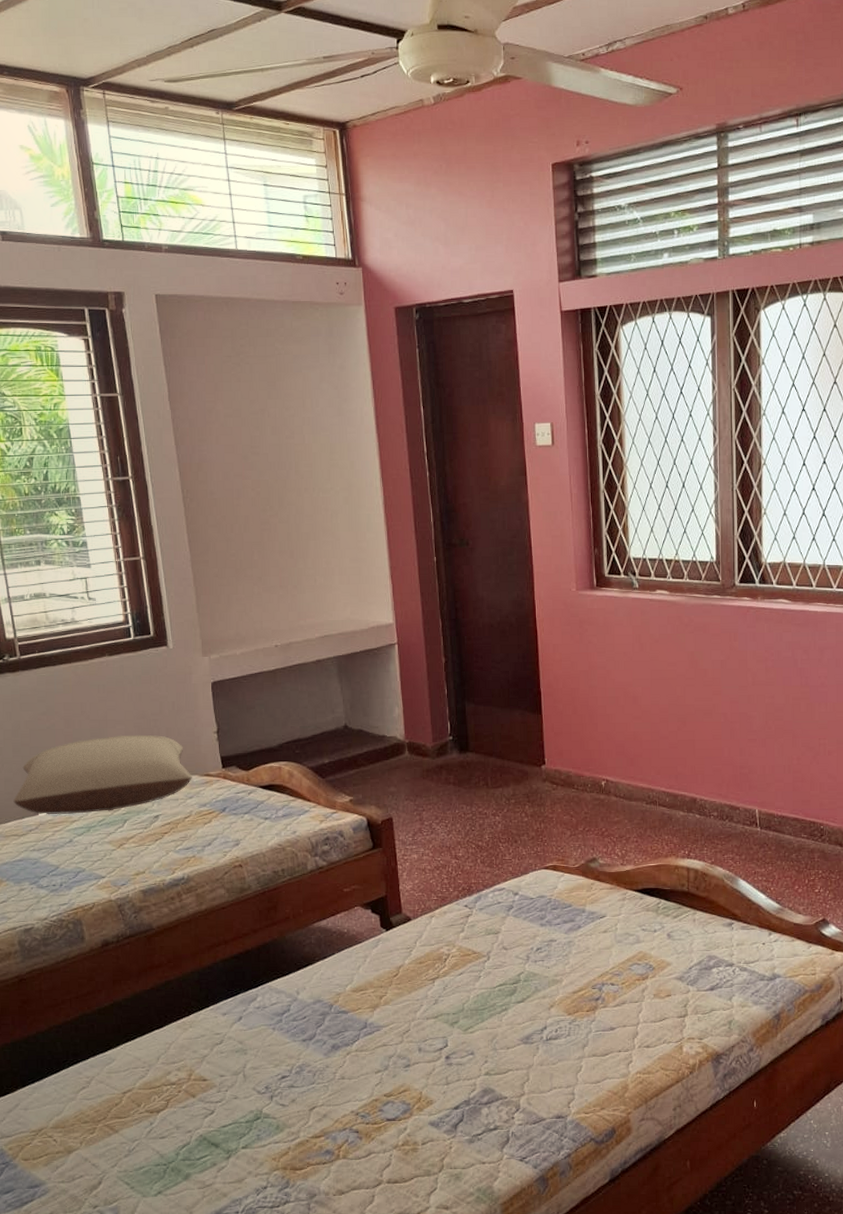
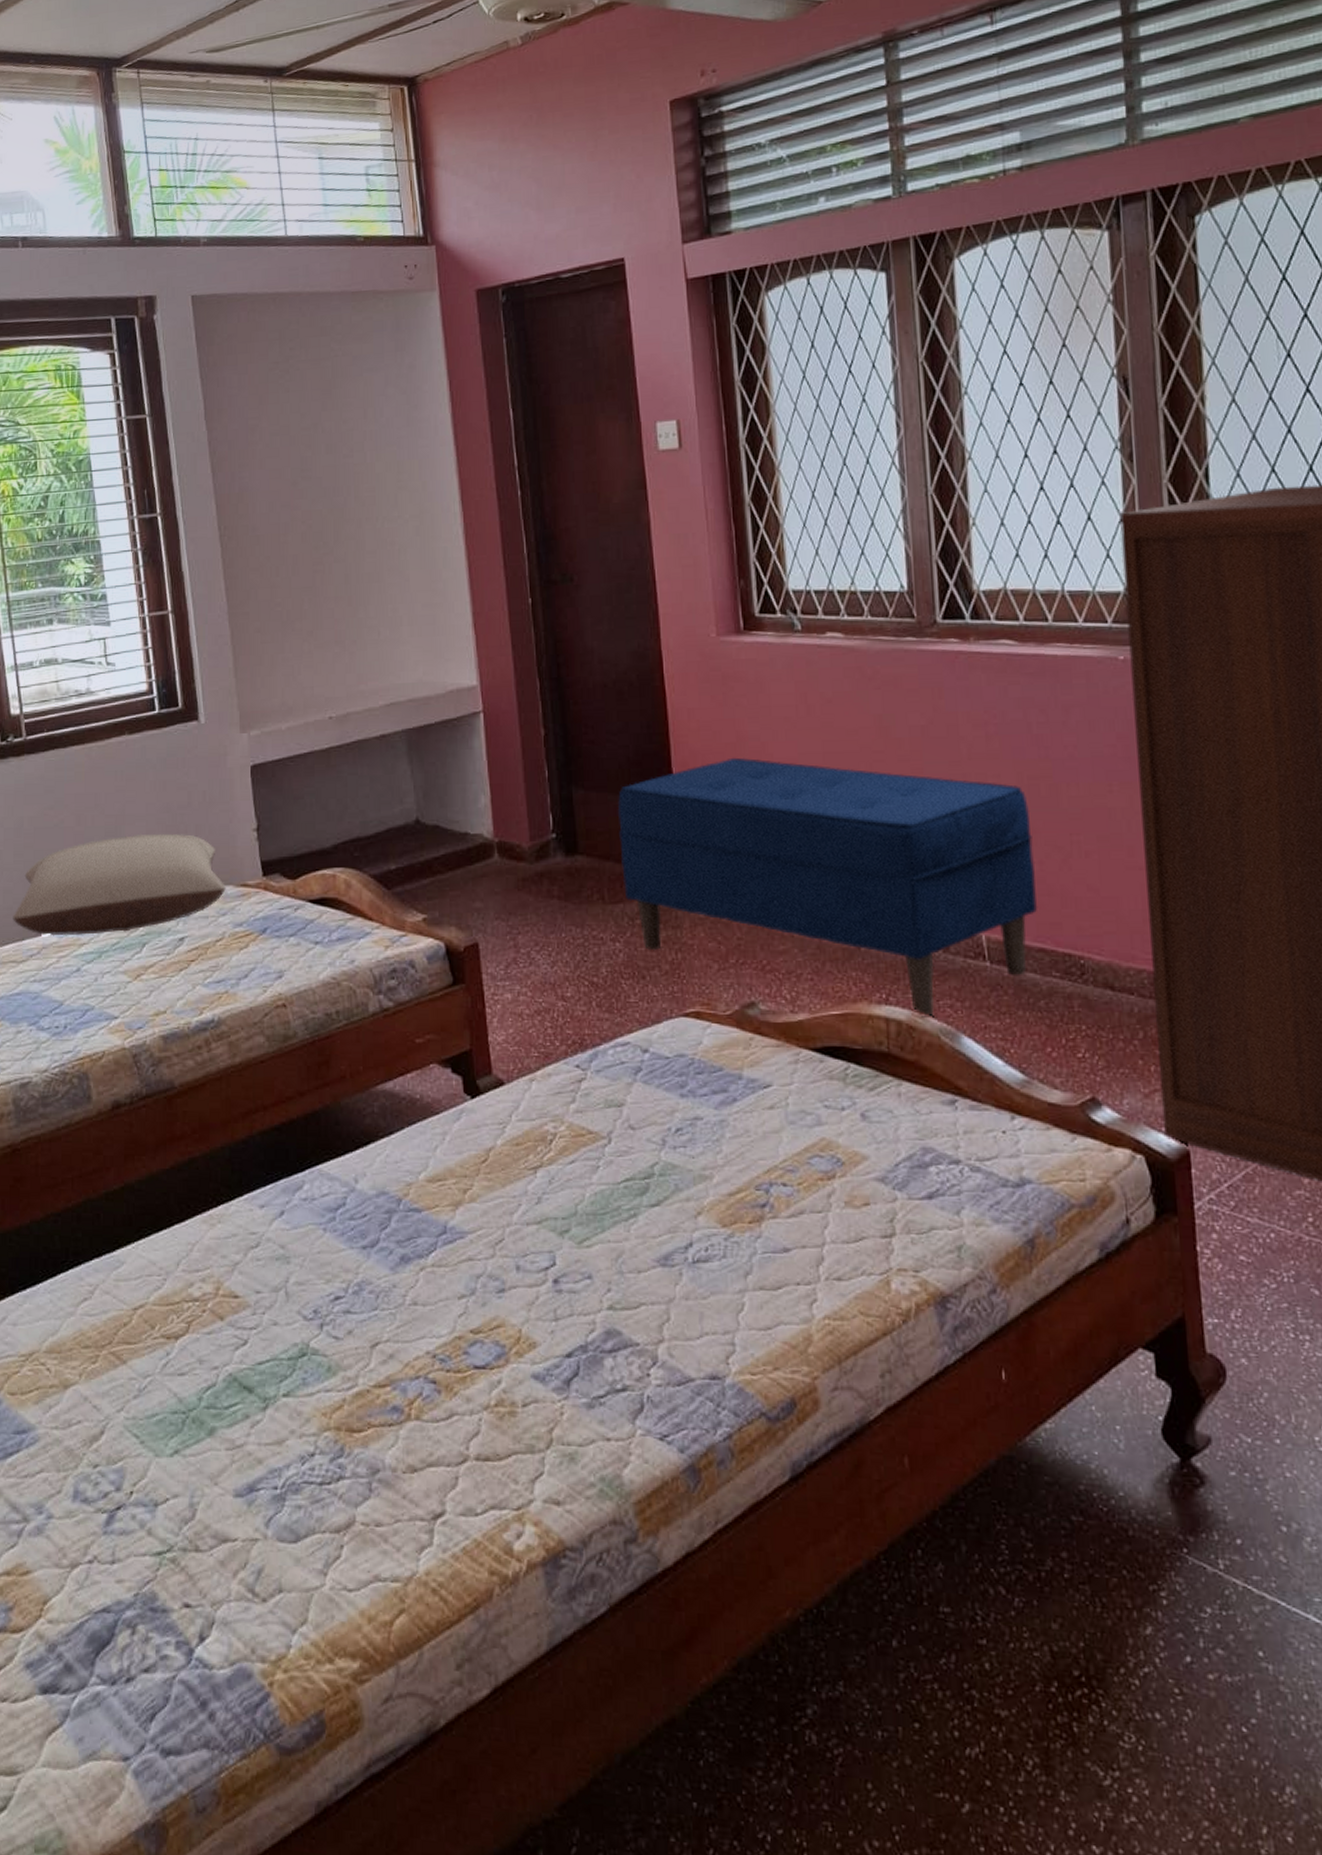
bench: none [499,681,795,867] -> present [617,757,1038,1017]

